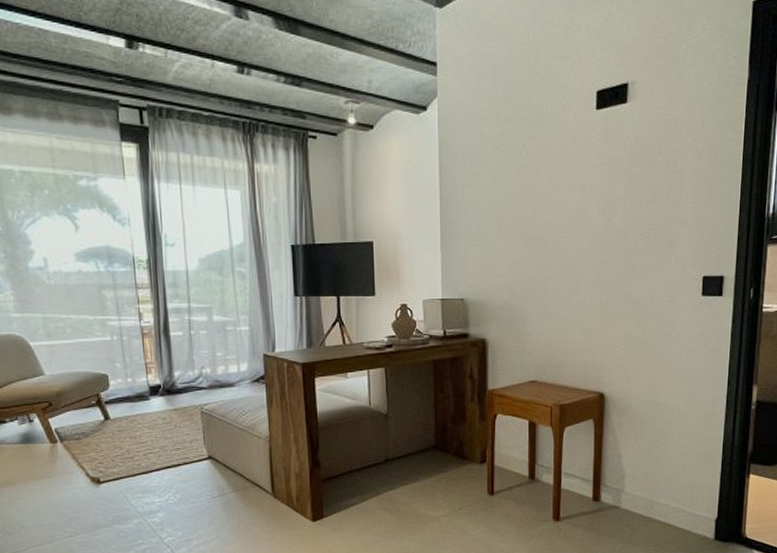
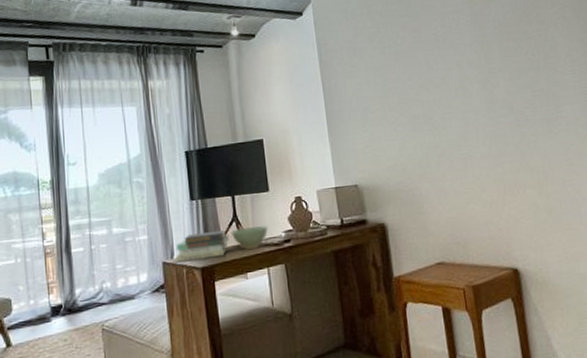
books: none [276,330,332,355] -> present [175,230,230,262]
bowl: none [334,329,372,350] -> present [231,226,269,250]

